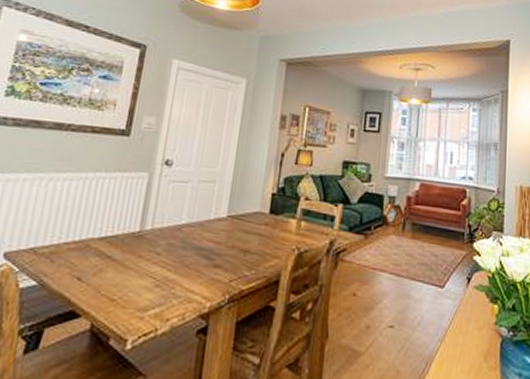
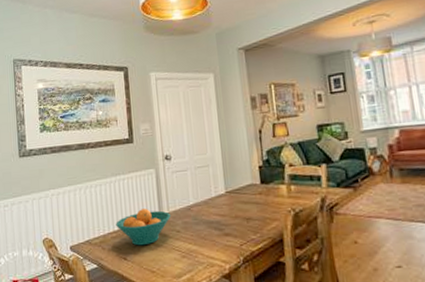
fruit bowl: none [78,219,155,266] -> present [116,209,171,246]

